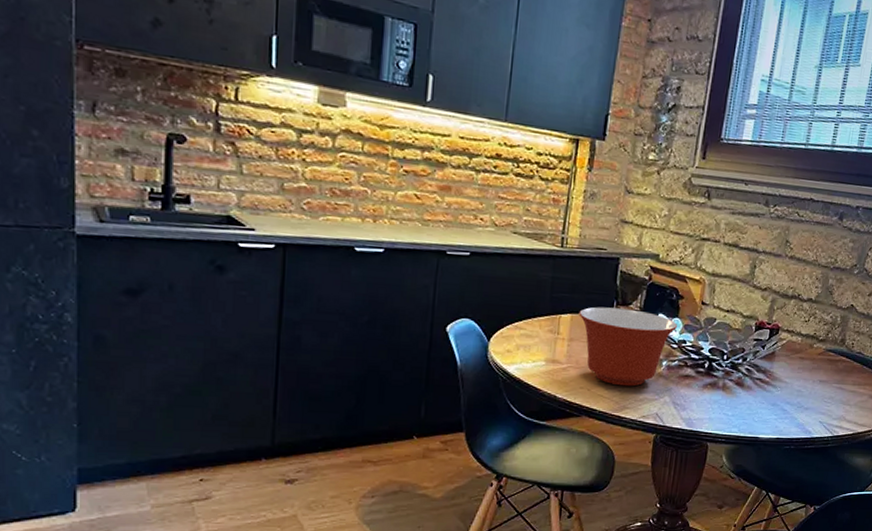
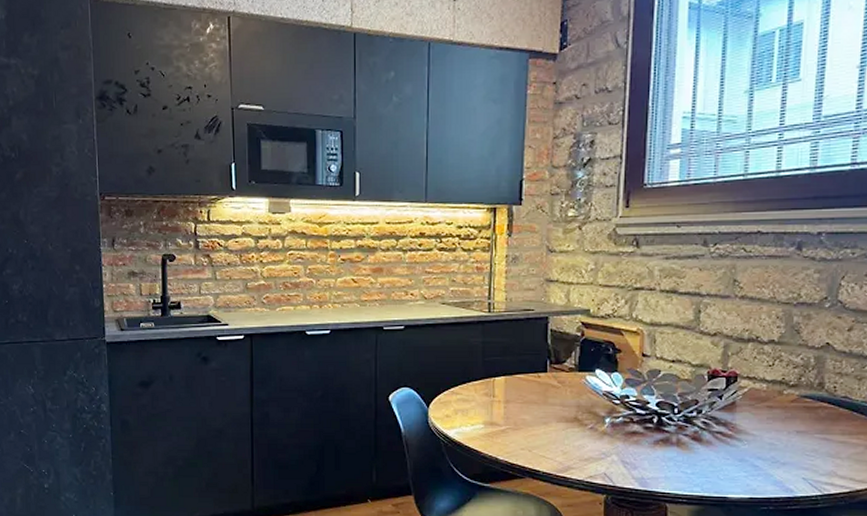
mixing bowl: present [579,306,678,387] -> none [512,367,618,446]

